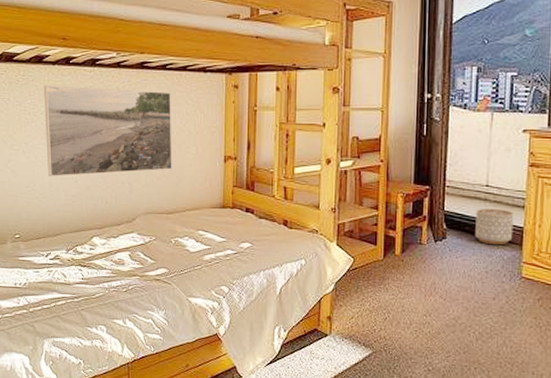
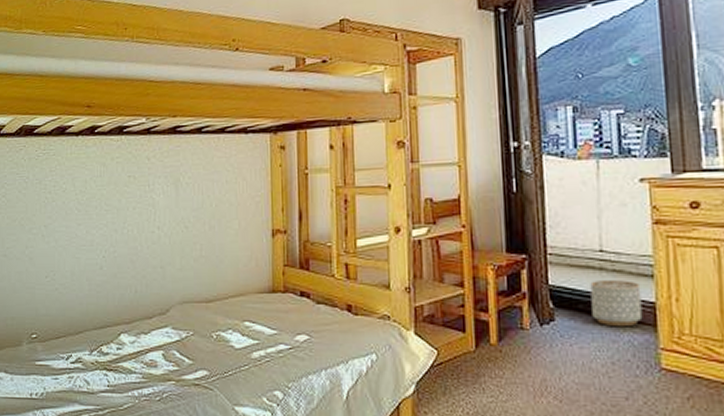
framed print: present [44,85,172,177] -> none [66,158,211,264]

